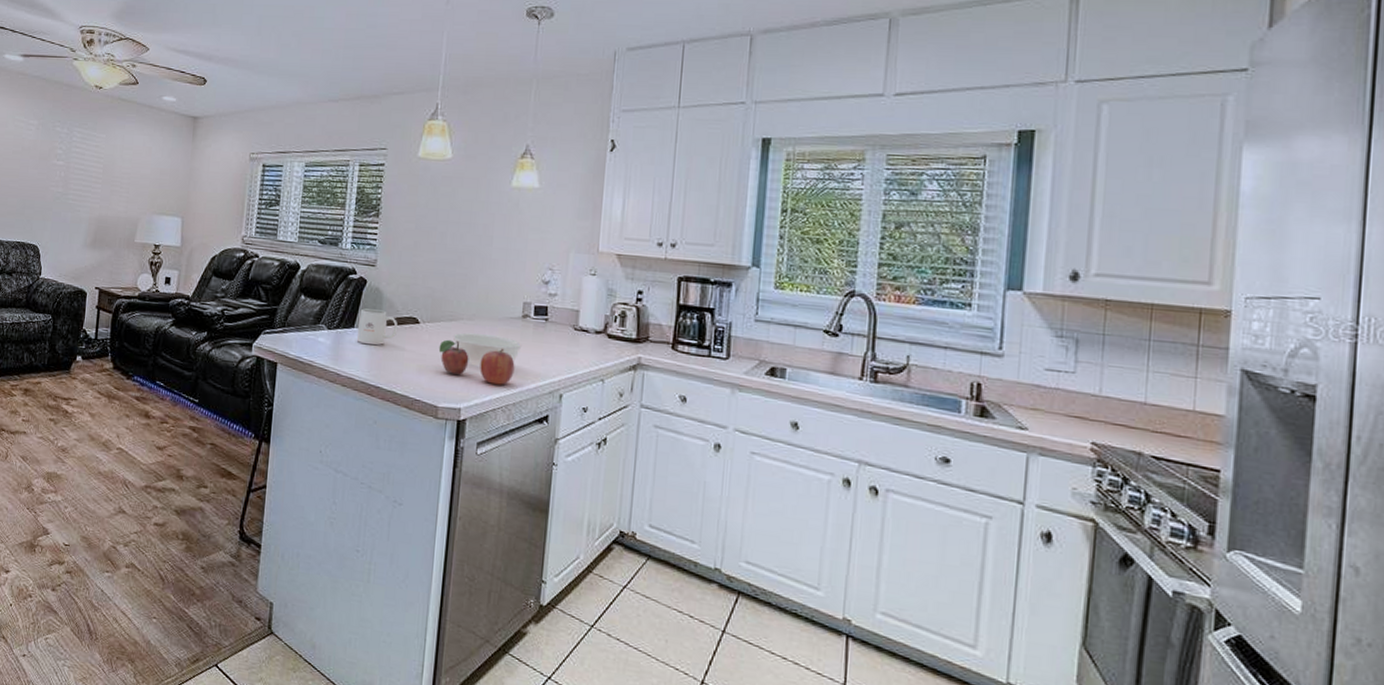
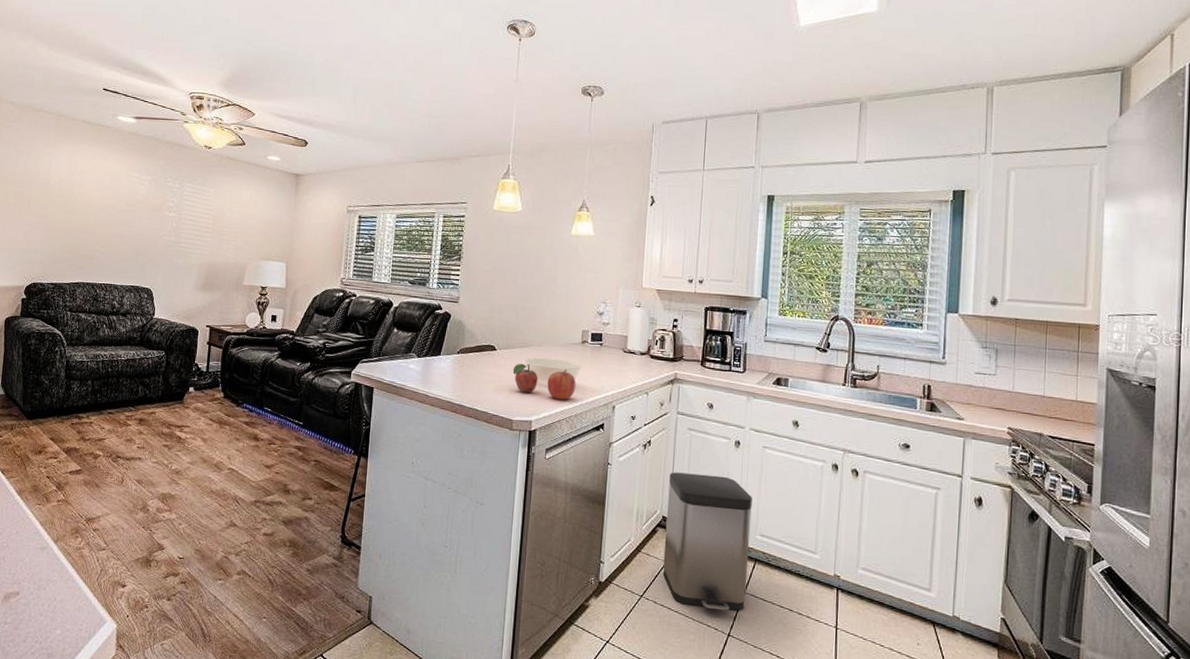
mug: present [356,308,398,346] -> none [442,339,478,370]
pedal bin: none [619,478,736,654] -> present [663,472,752,611]

